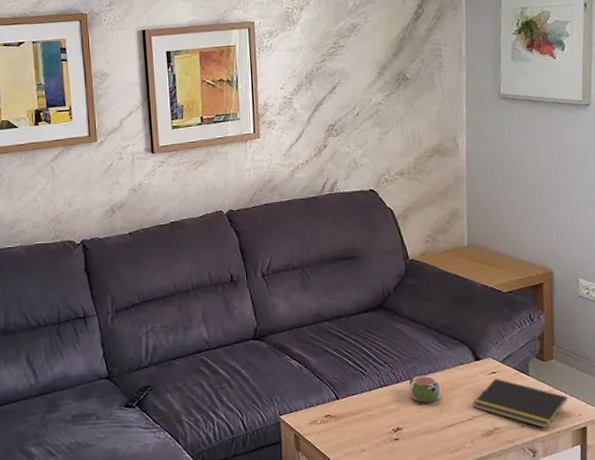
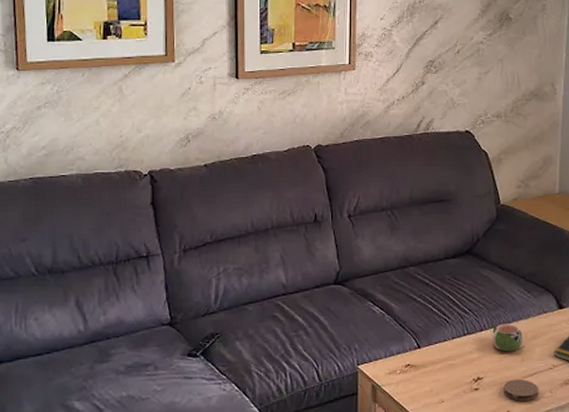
coaster: none [423,429,460,451] -> present [503,379,538,401]

